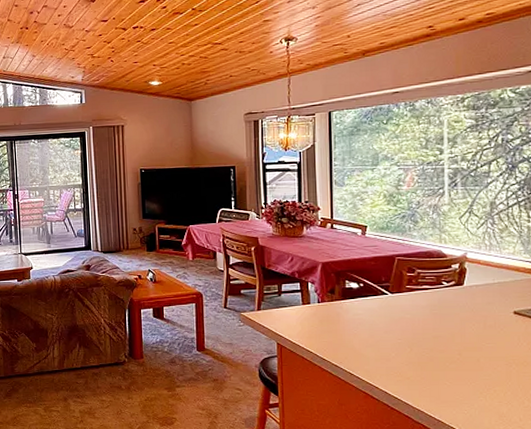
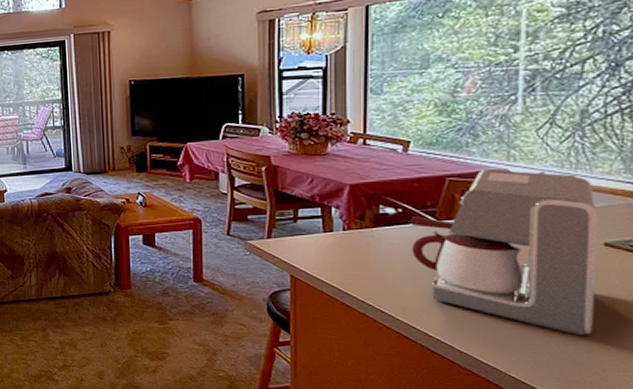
coffee maker: none [370,250,510,391] -> present [410,169,598,336]

